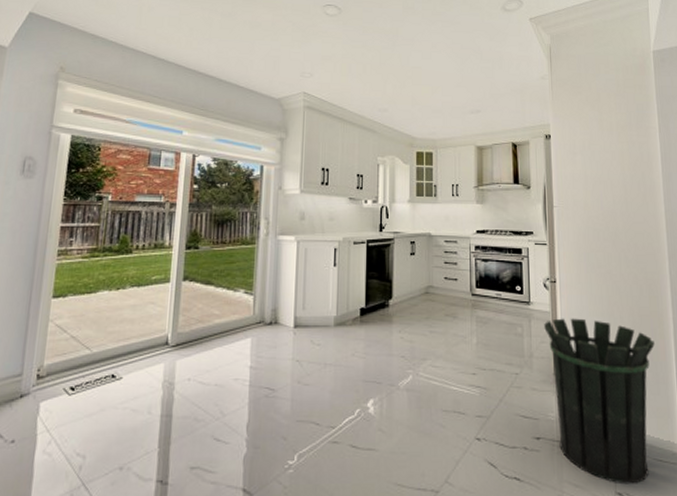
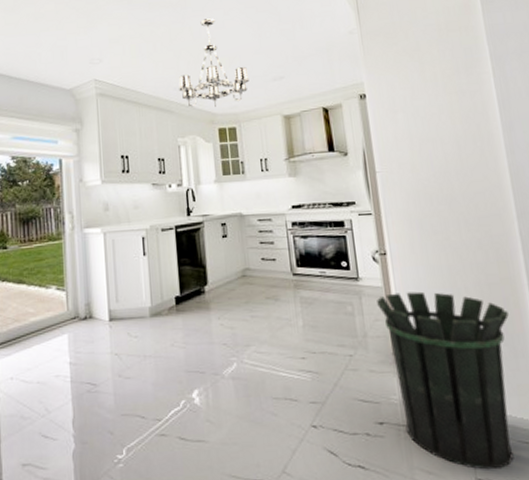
chandelier: none [383,48,449,131] -> present [178,18,249,107]

